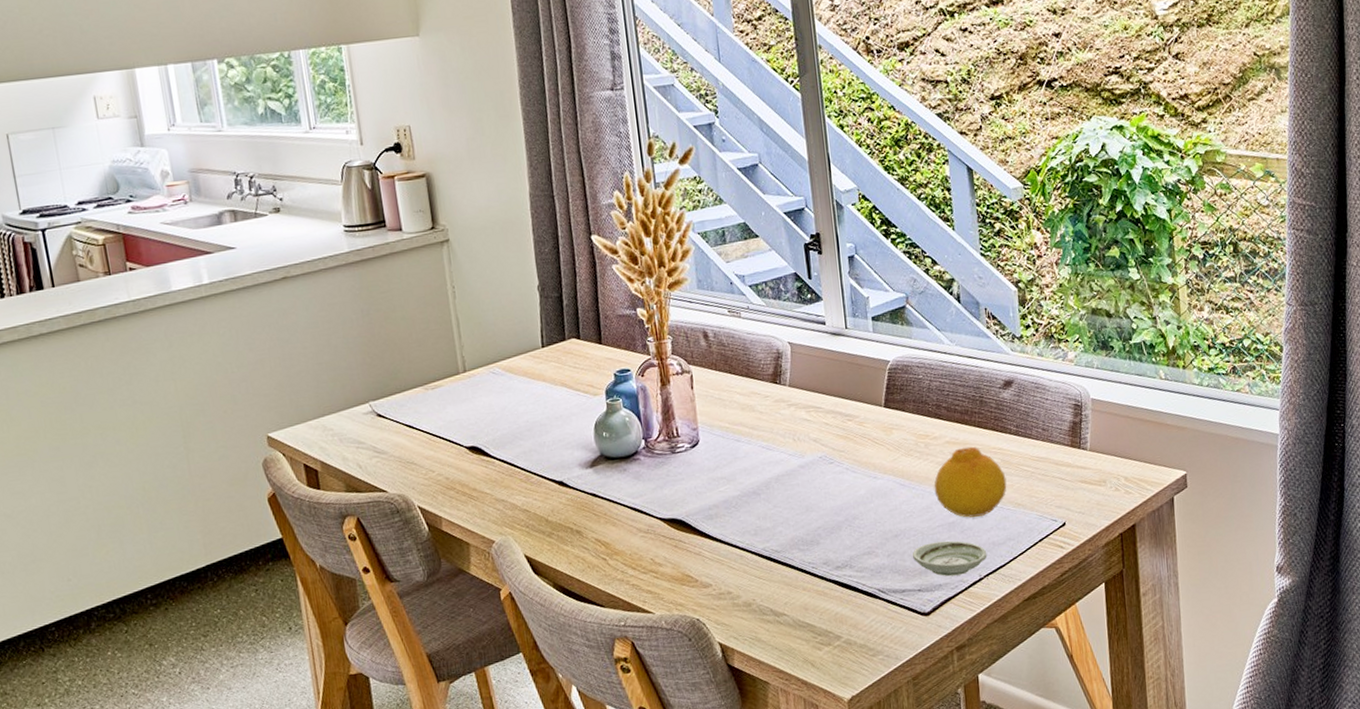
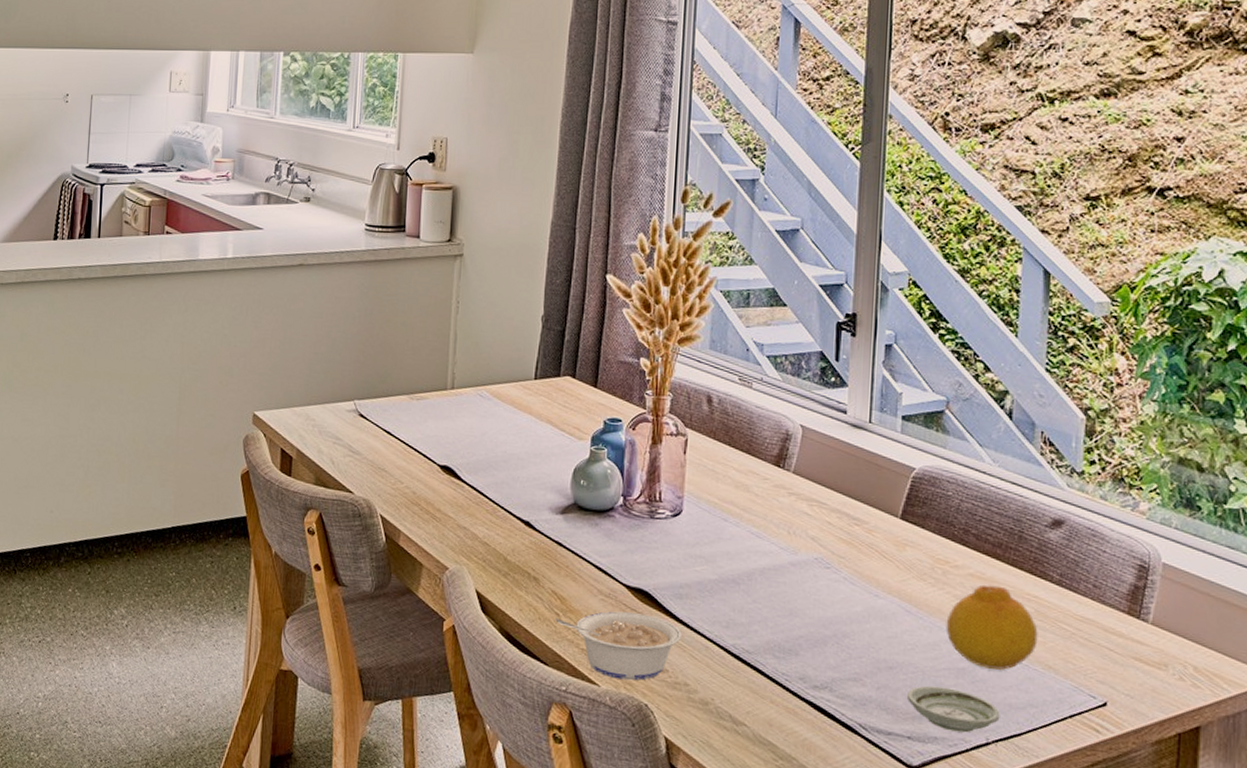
legume: none [603,540,718,604] -> present [555,611,682,681]

